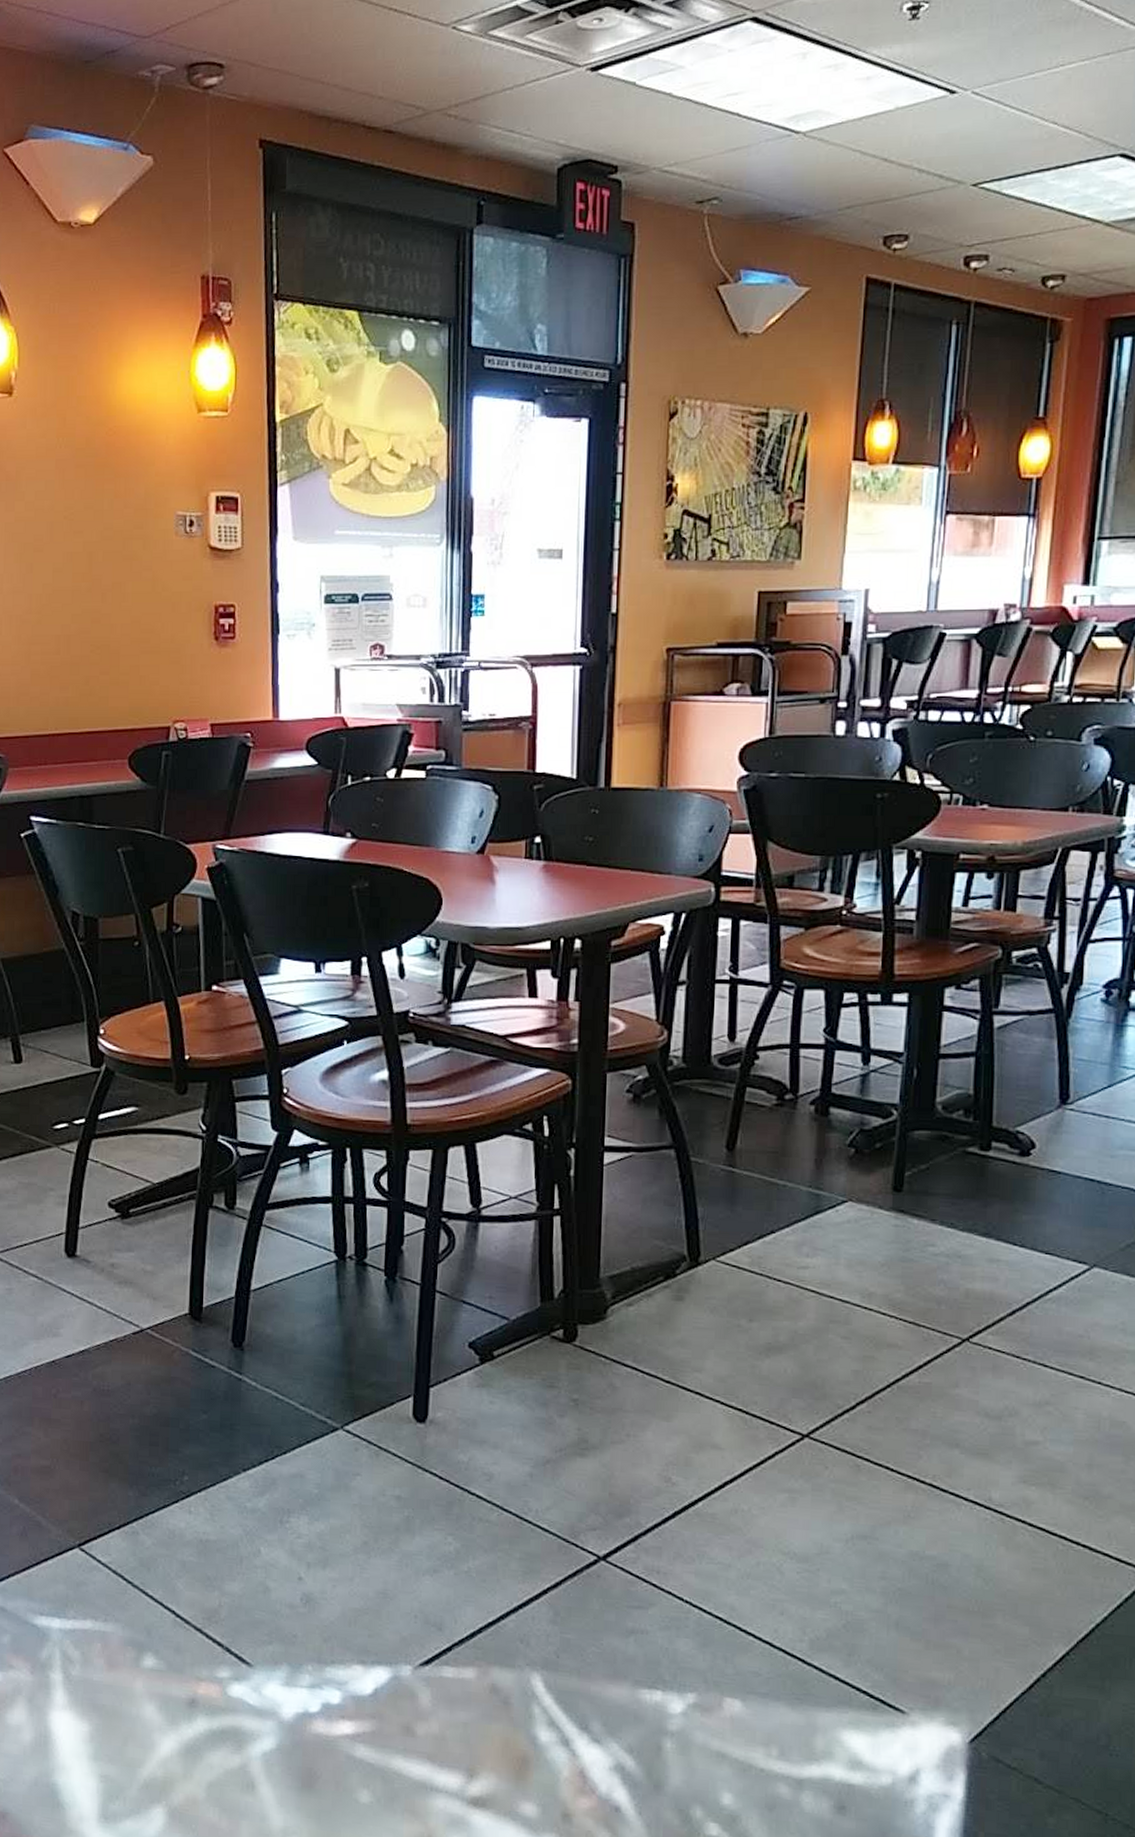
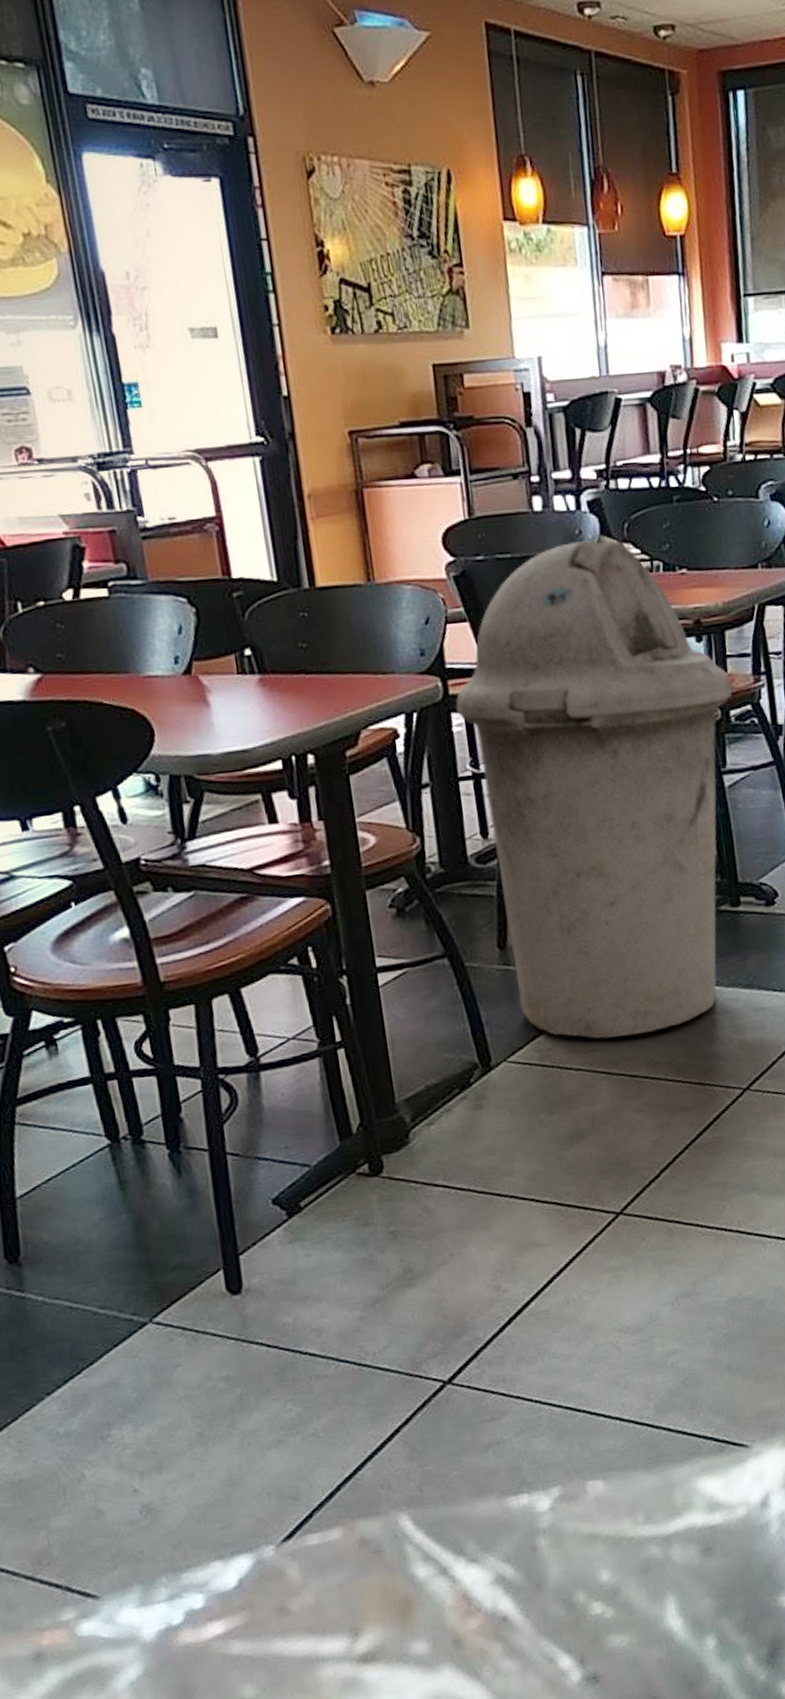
trash can: none [725,763,1019,1261] -> present [456,534,733,1039]

